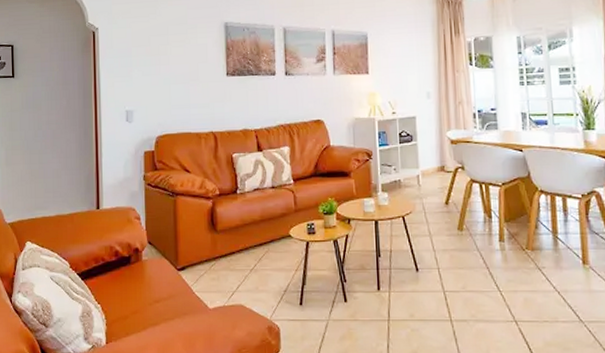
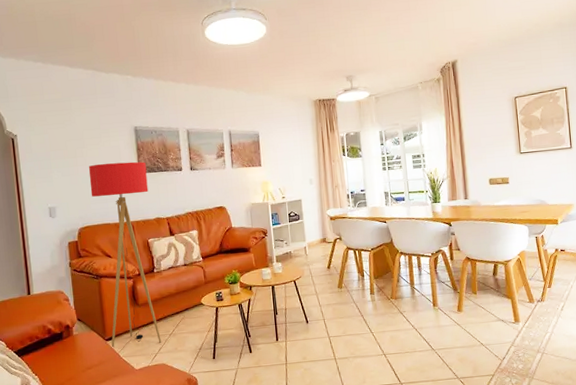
floor lamp: none [171,62,241,282] -> present [89,161,162,350]

